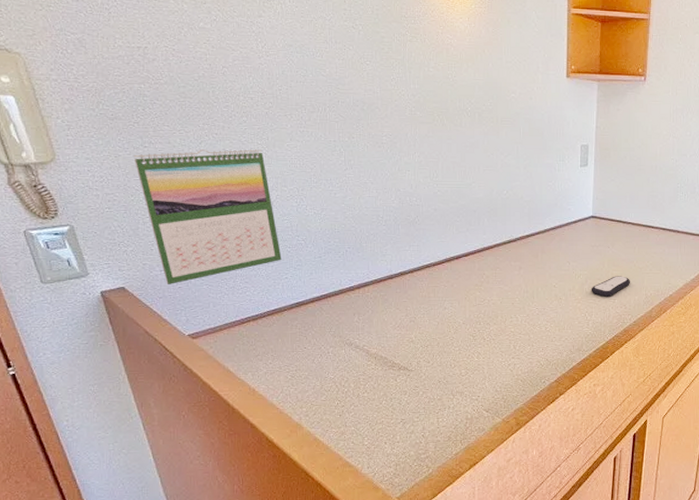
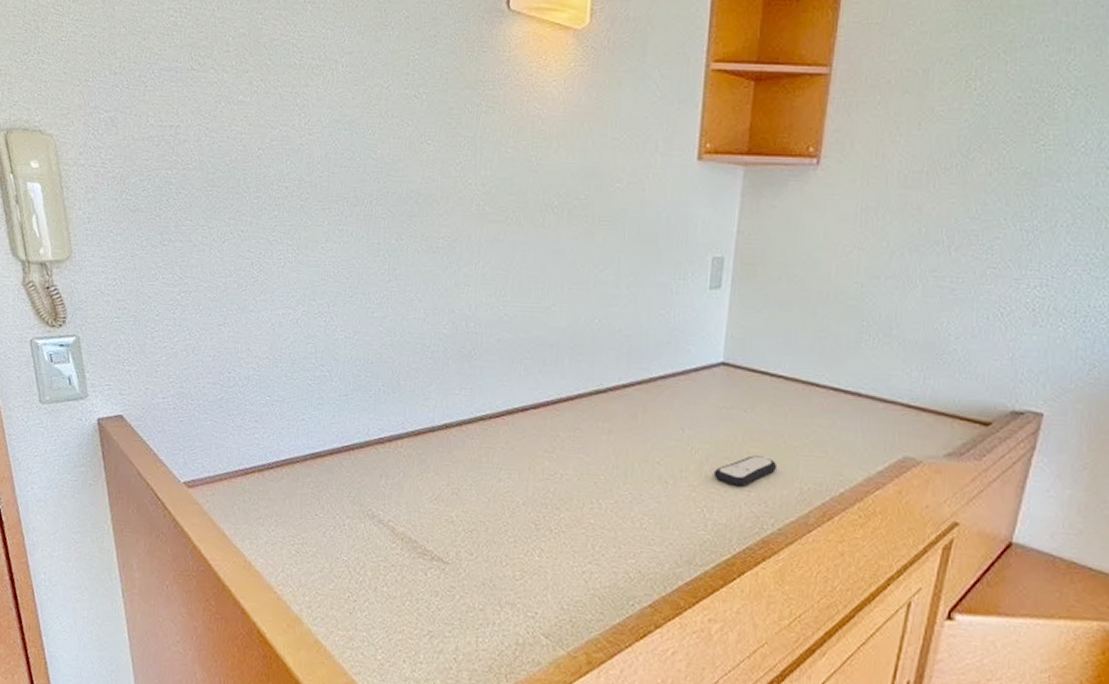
calendar: present [133,149,282,286] -> none [150,250,301,417]

